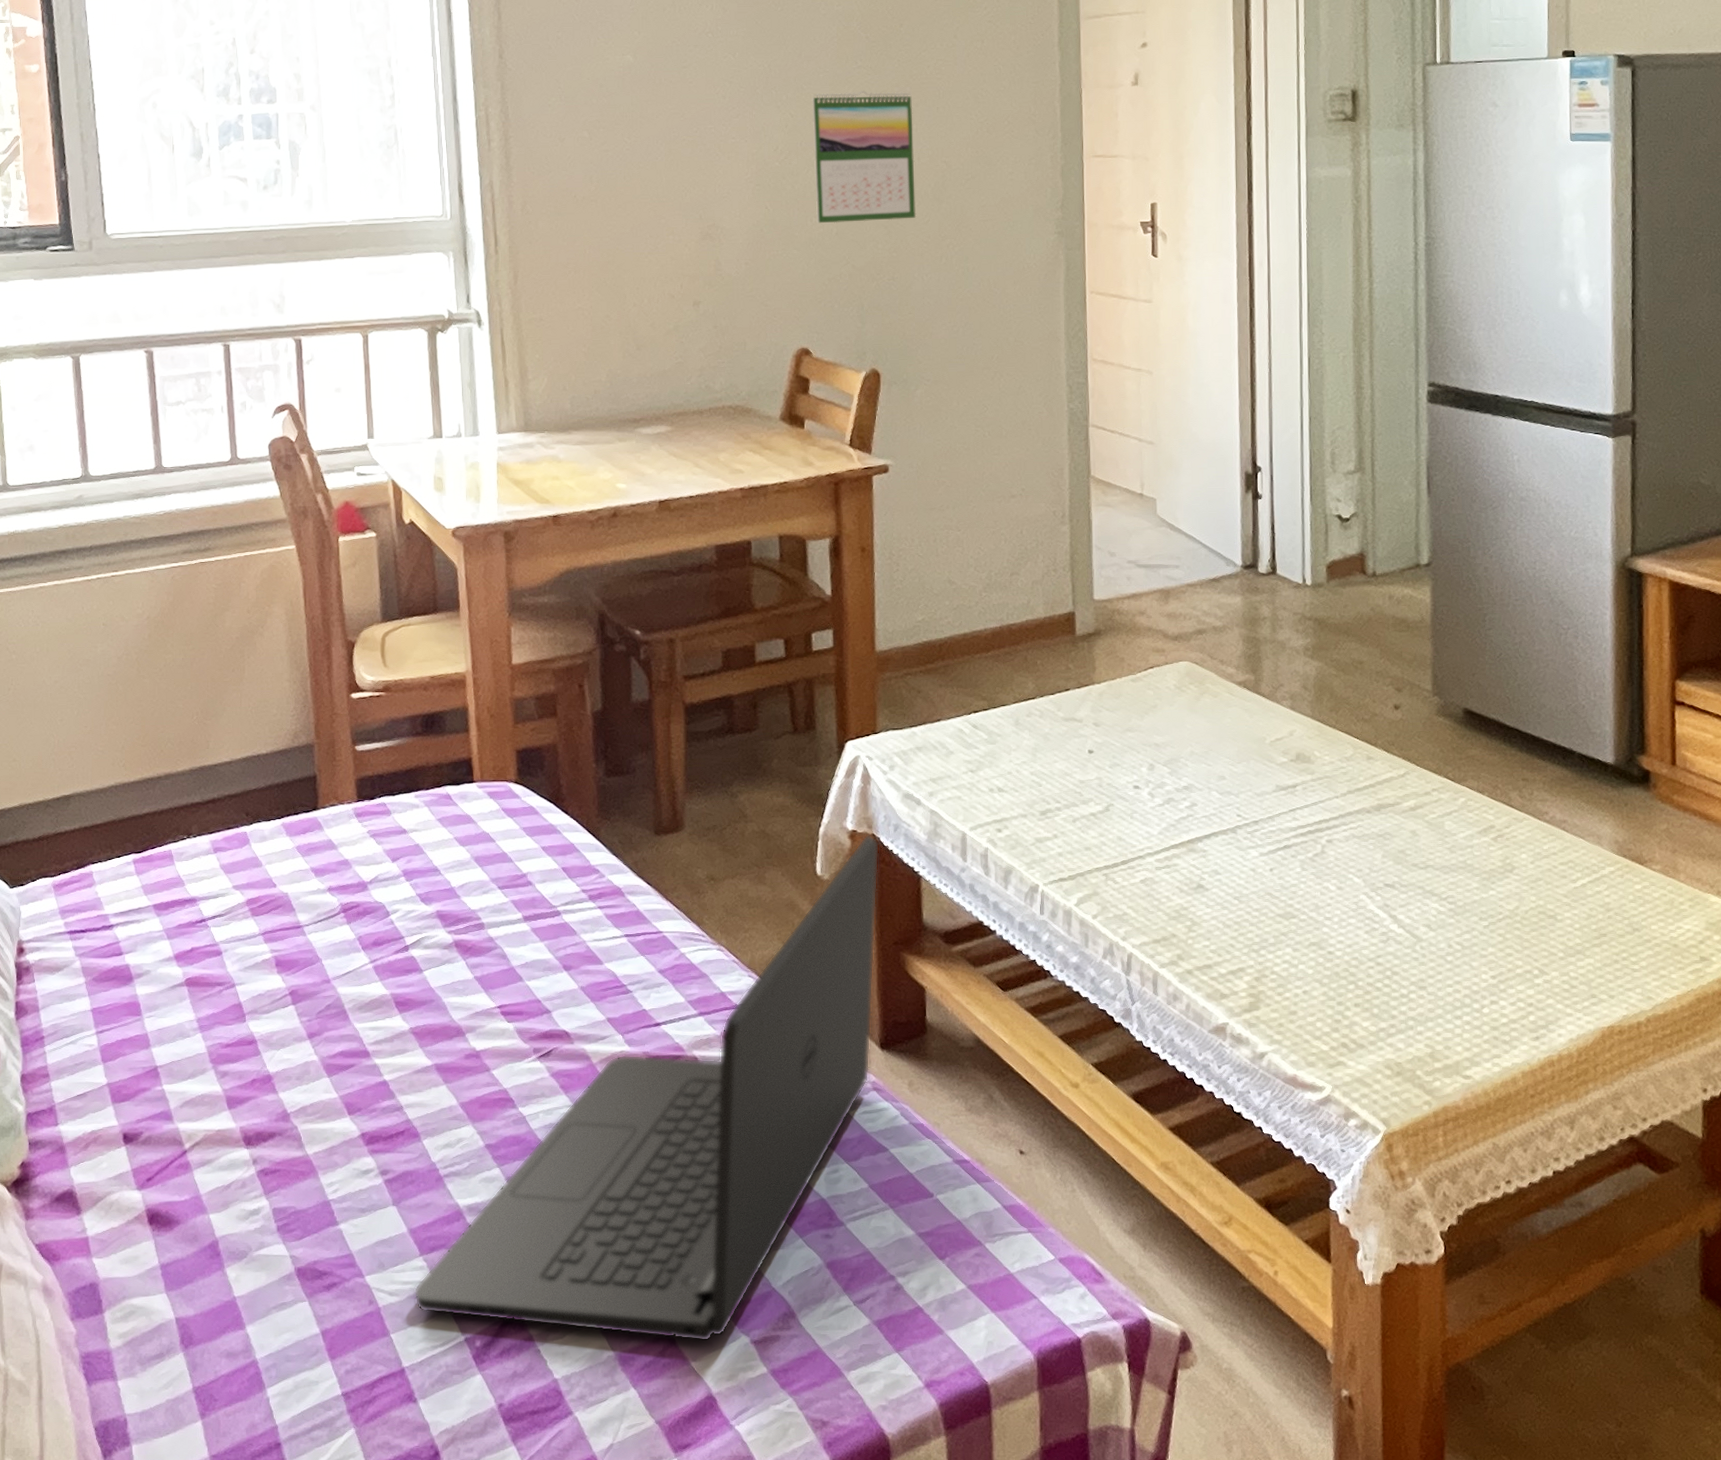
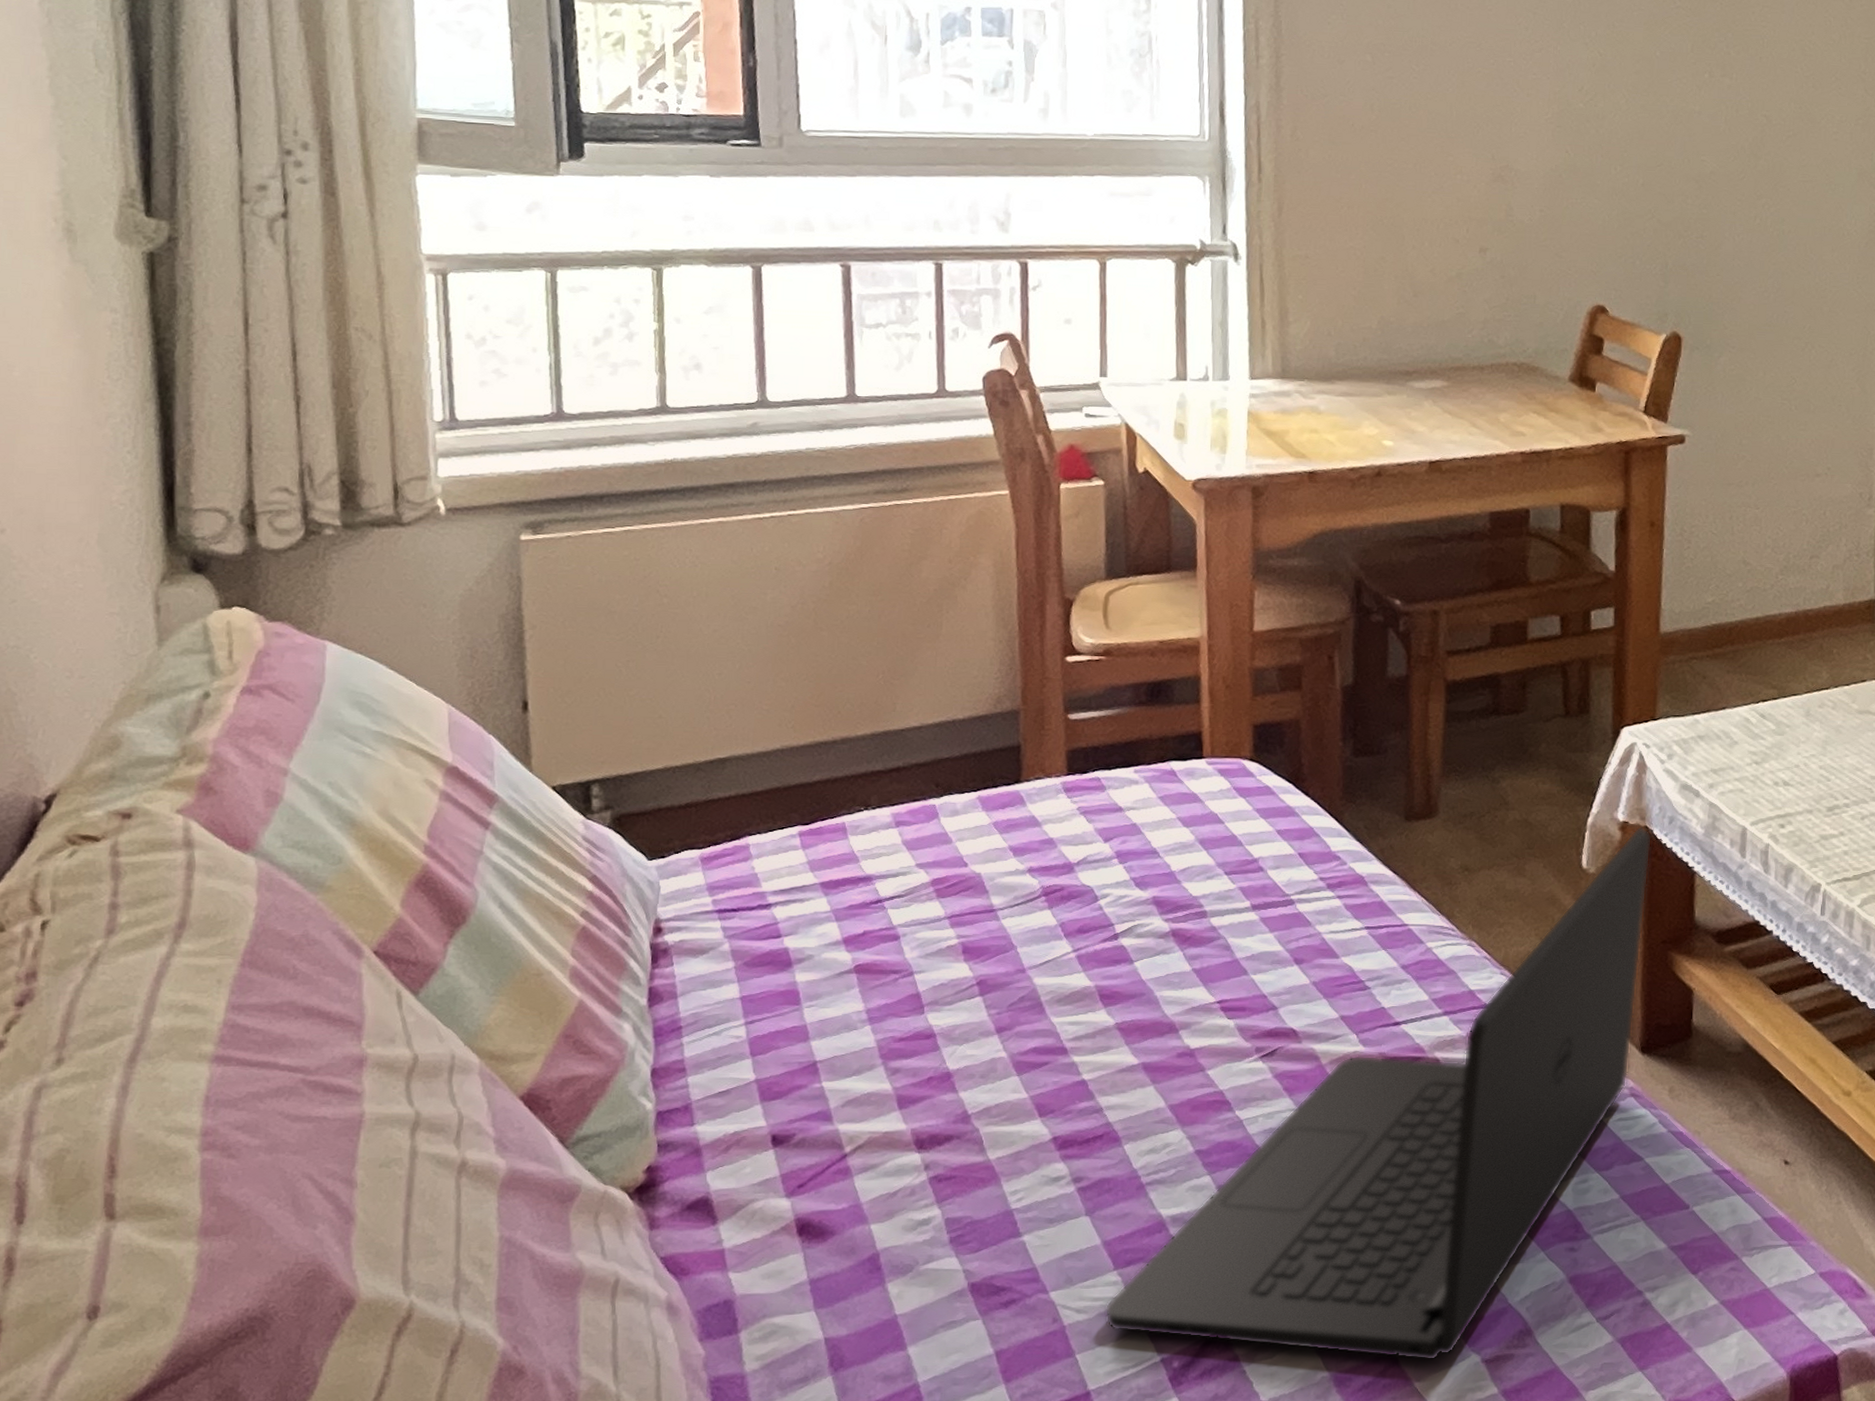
calendar: present [812,91,917,224] -> none [1621,32,1734,175]

